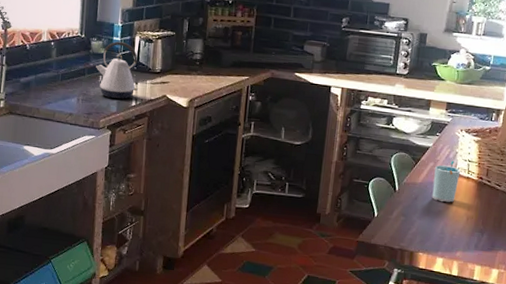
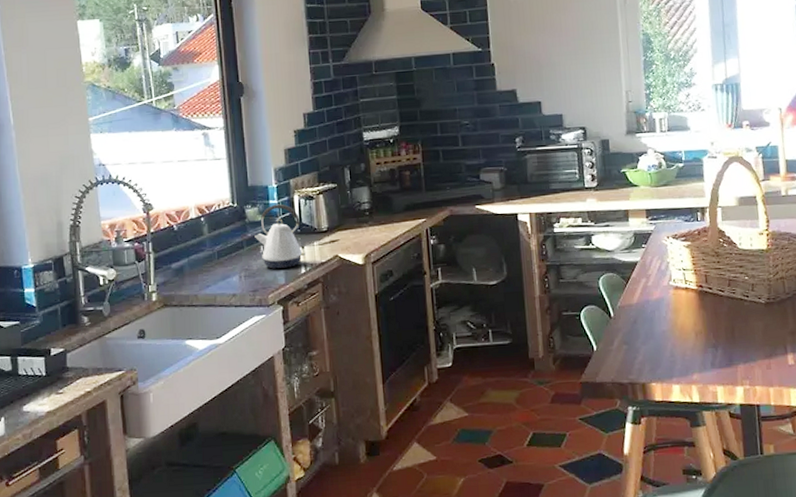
cup: present [432,160,461,203] -> none [648,272,678,321]

